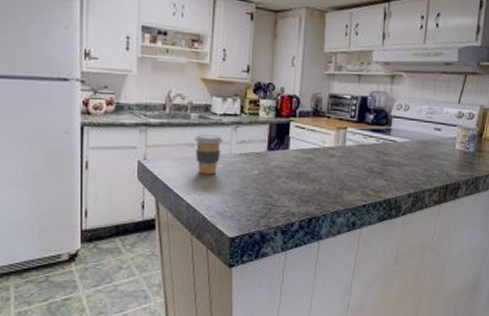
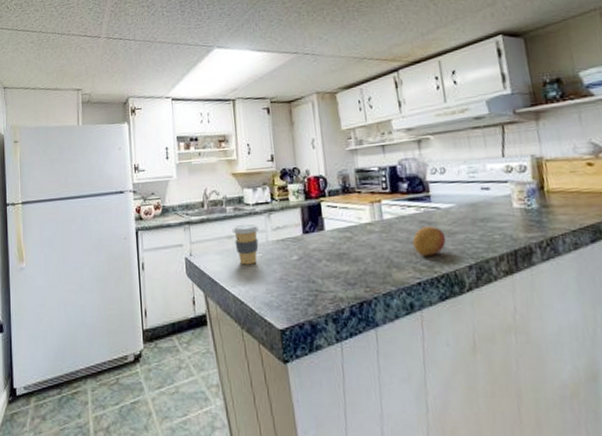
fruit: none [366,156,396,183] -> present [412,225,446,256]

